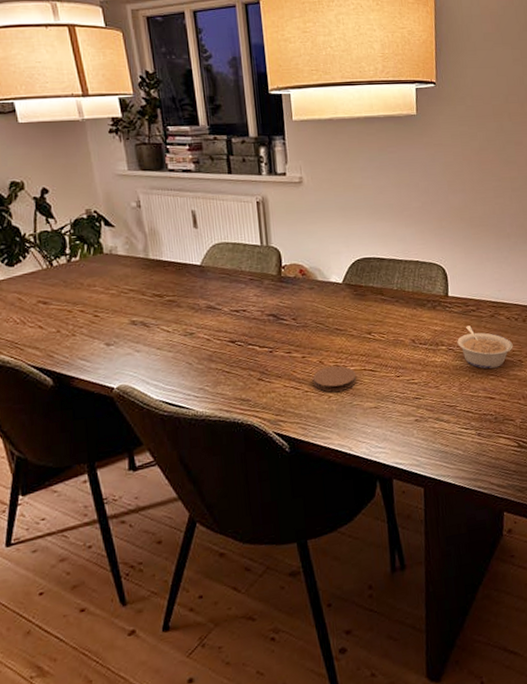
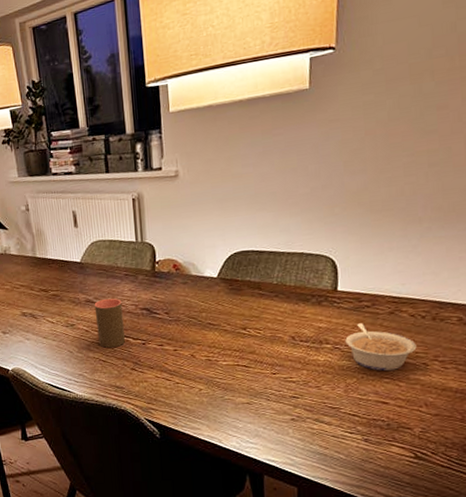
cup: none [216,304,252,358] -> present [94,298,126,349]
coaster: present [313,365,357,392] -> none [184,360,229,385]

